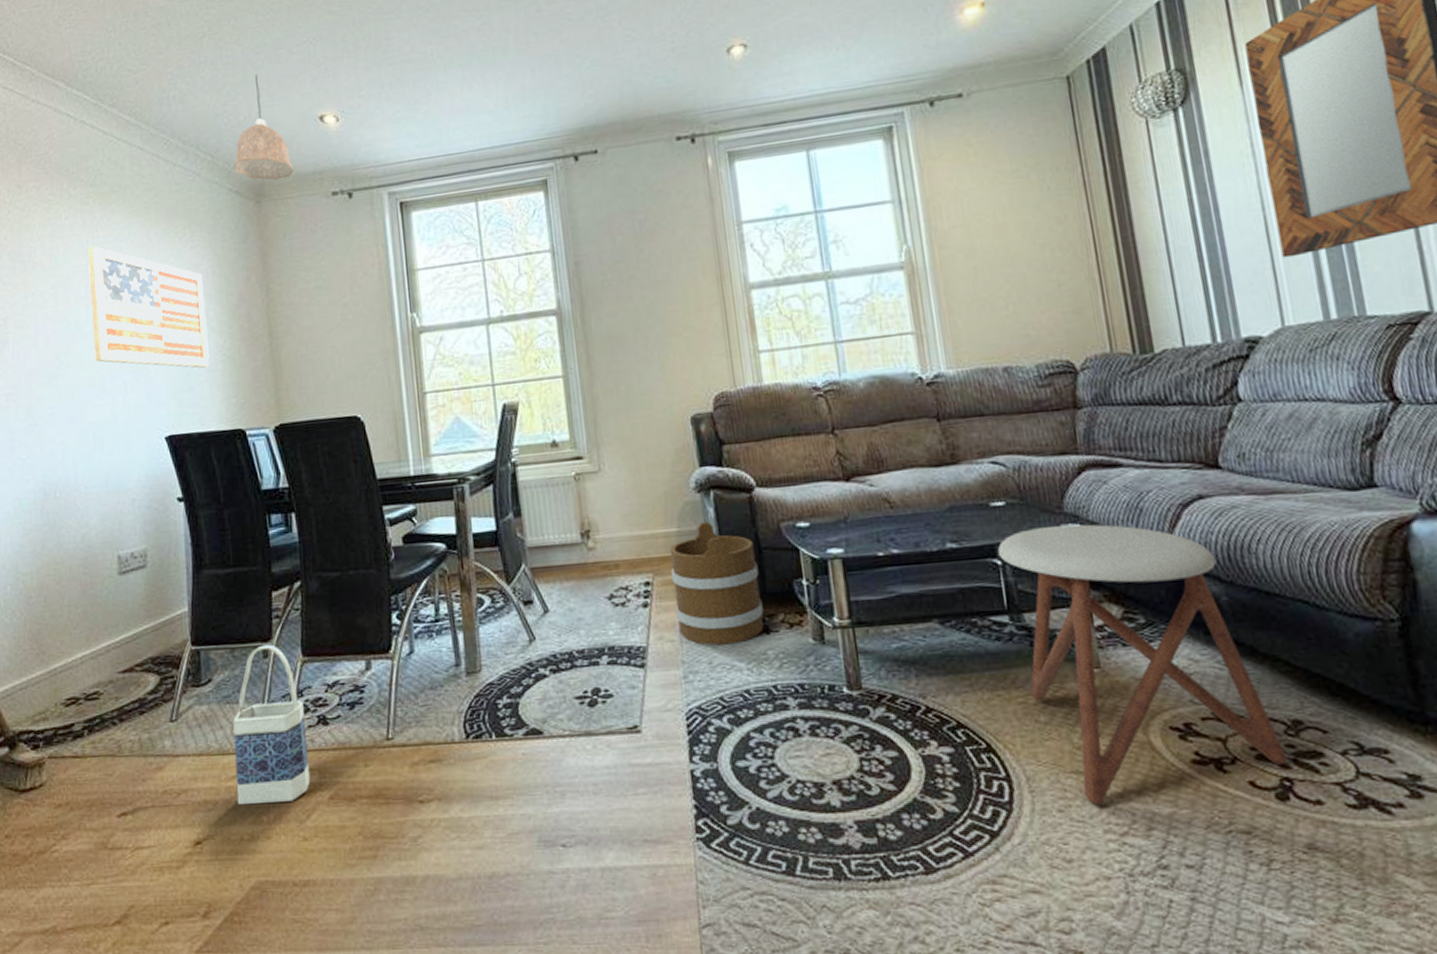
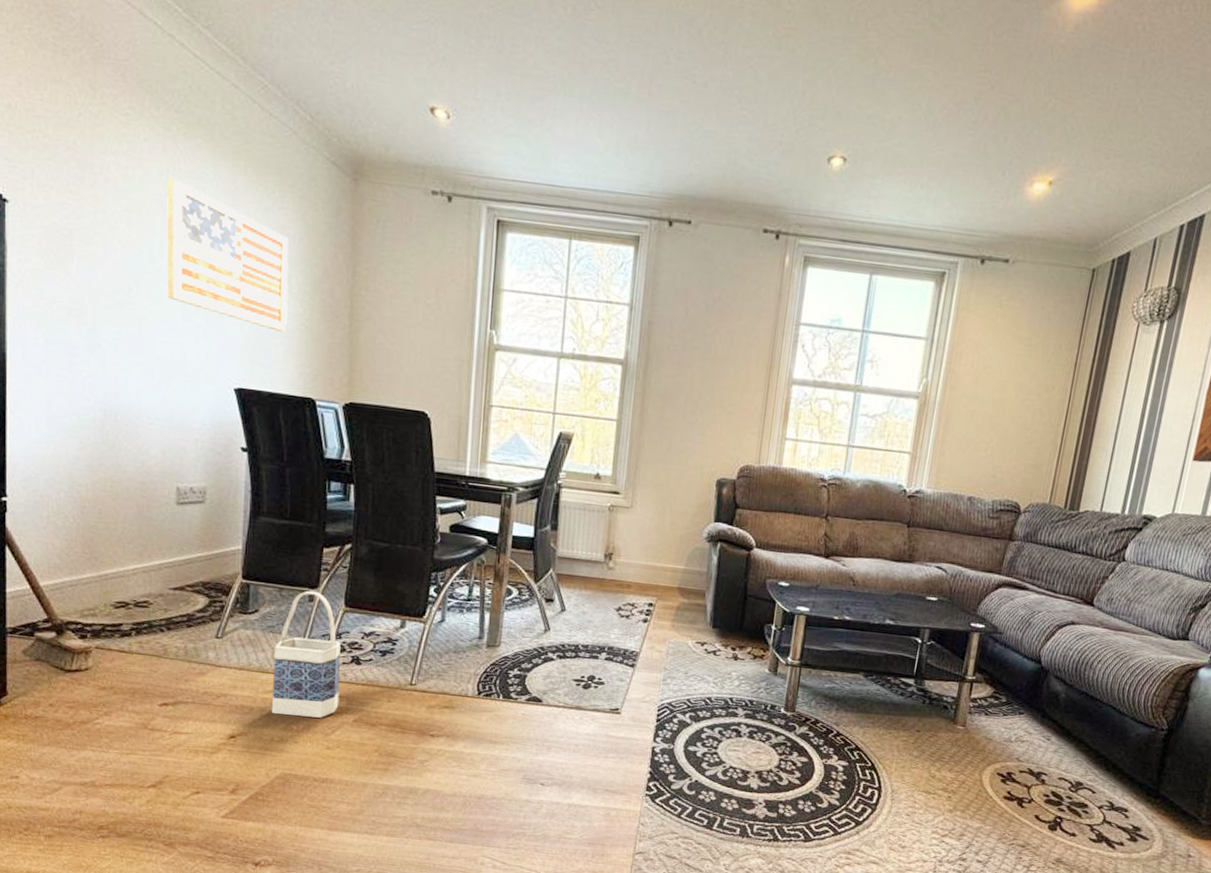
pendant lamp: present [233,74,295,181] -> none [333,40,397,163]
bucket: present [670,521,764,646] -> none [667,565,742,663]
stool: present [998,524,1287,805] -> none [913,621,1067,815]

